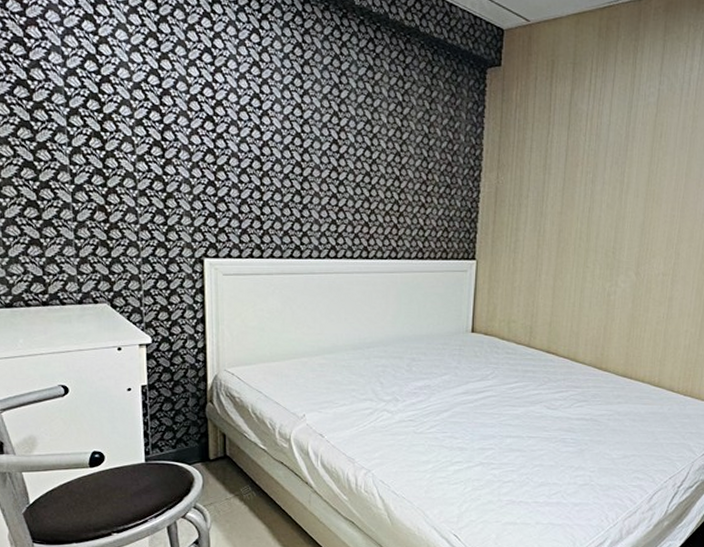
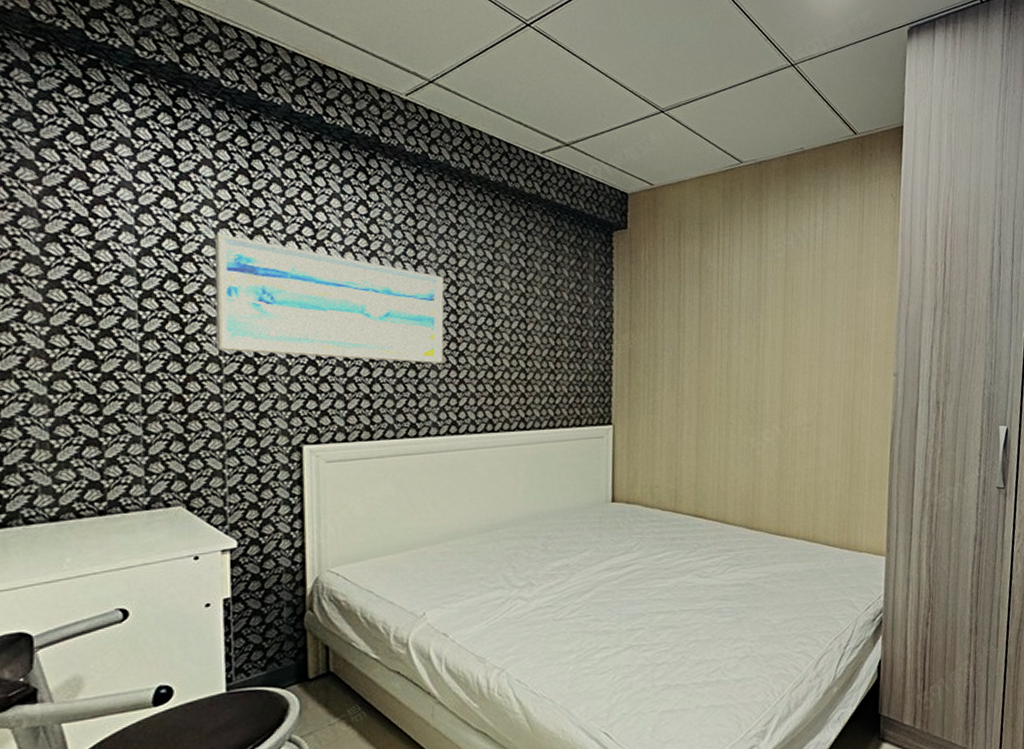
wall art: none [128,56,327,191] -> present [214,233,444,364]

